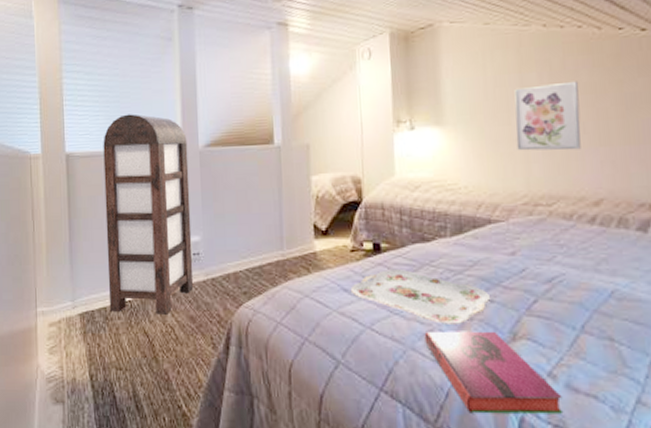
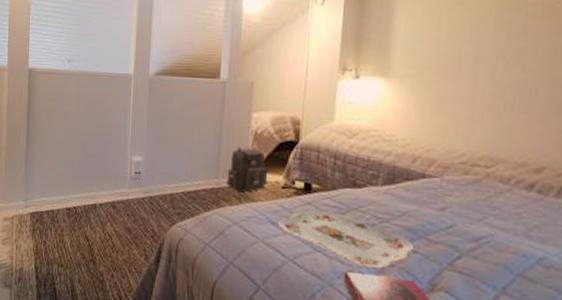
bookshelf: present [103,114,194,315] -> none [57,37,139,224]
backpack: none [292,211,335,260] -> present [226,145,268,192]
wall art: present [514,81,581,151] -> none [462,45,537,116]

